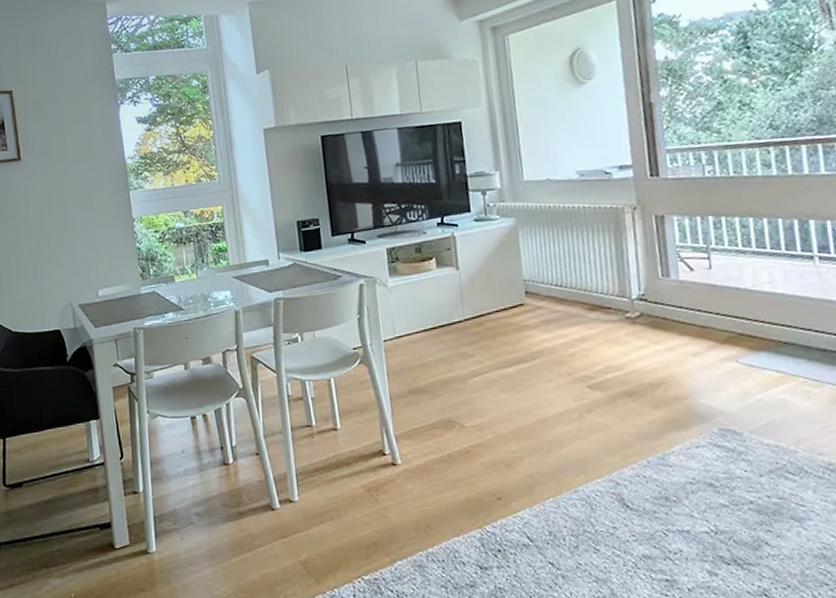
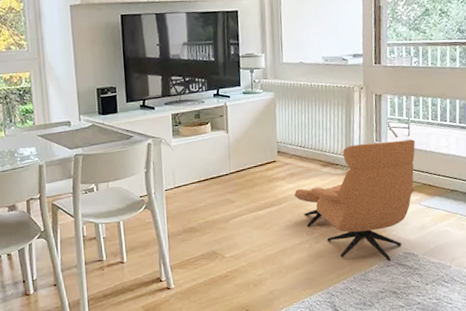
armchair: none [552,274,728,441] -> present [294,139,415,262]

